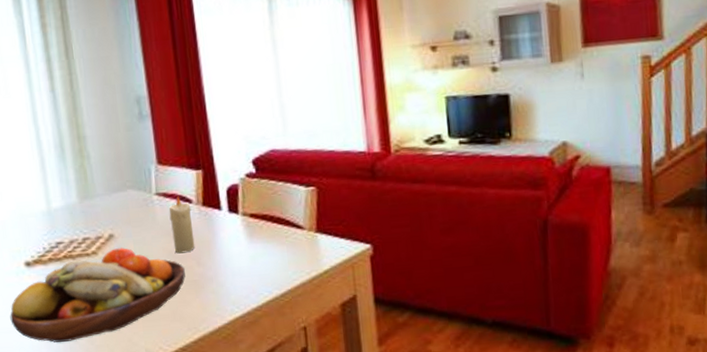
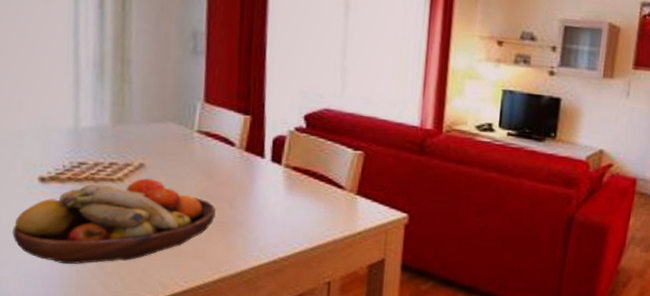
candle: present [168,196,195,254] -> none [208,137,233,194]

